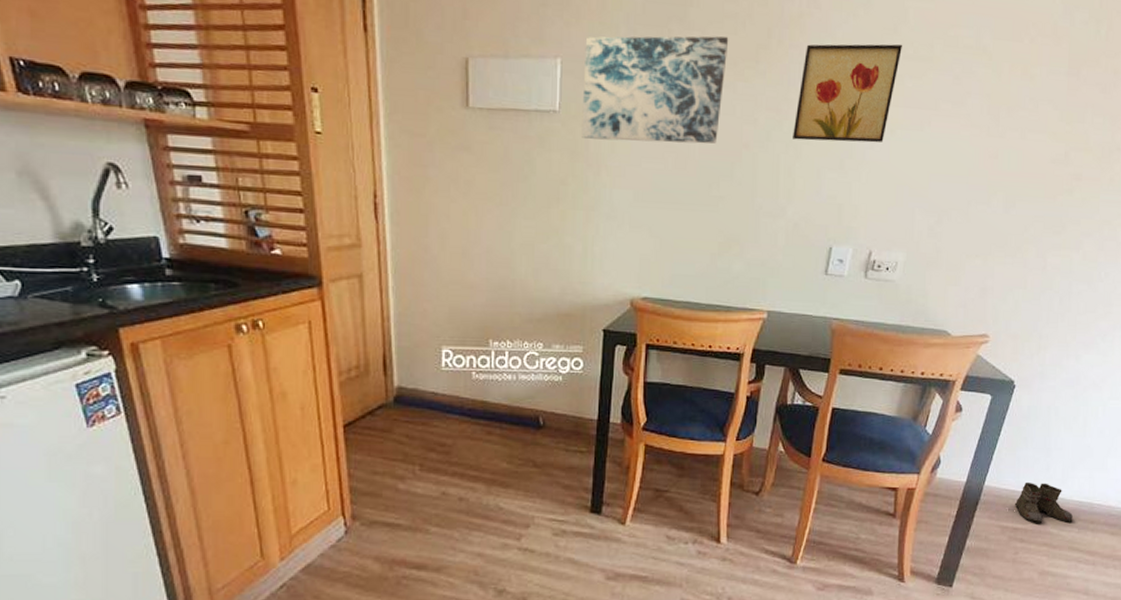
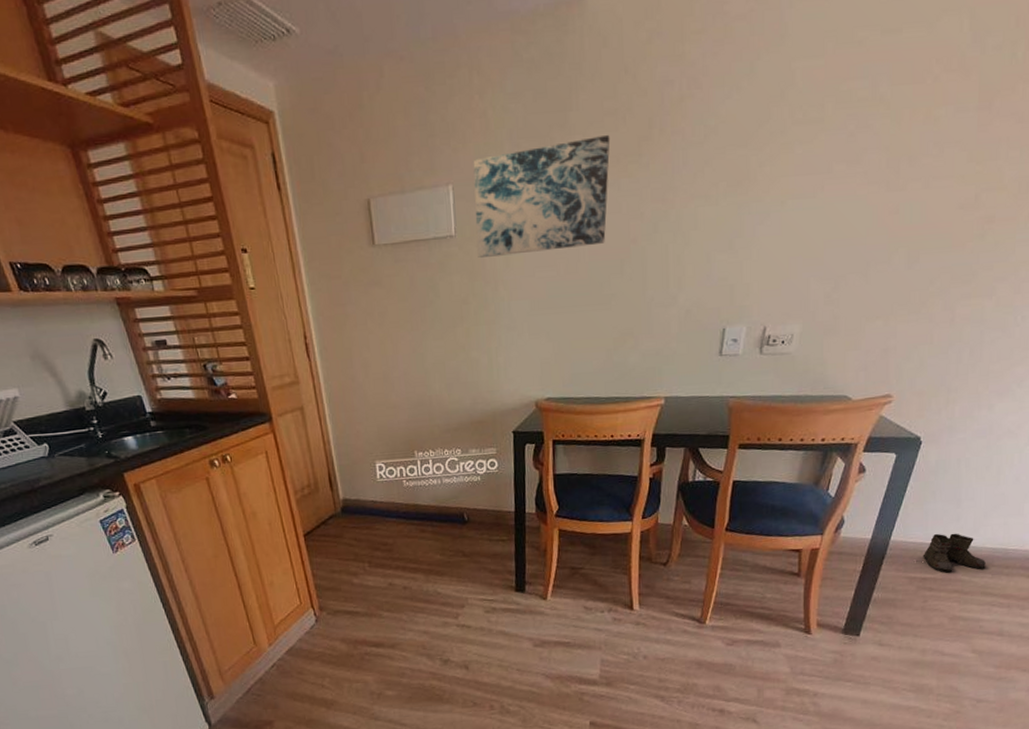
wall art: present [793,44,902,143] -> none [680,109,790,227]

